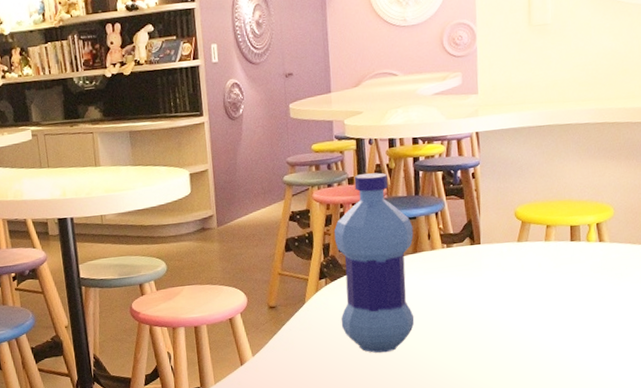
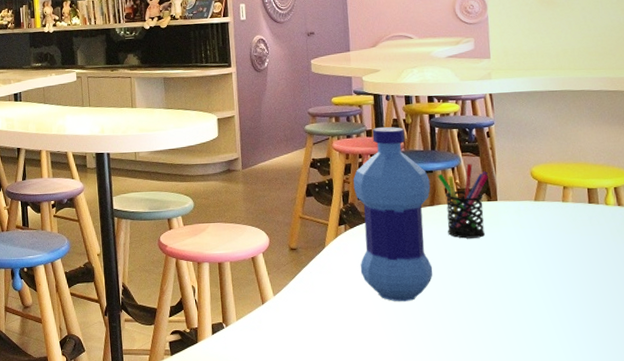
pen holder: none [421,207,473,285] -> present [438,163,489,239]

